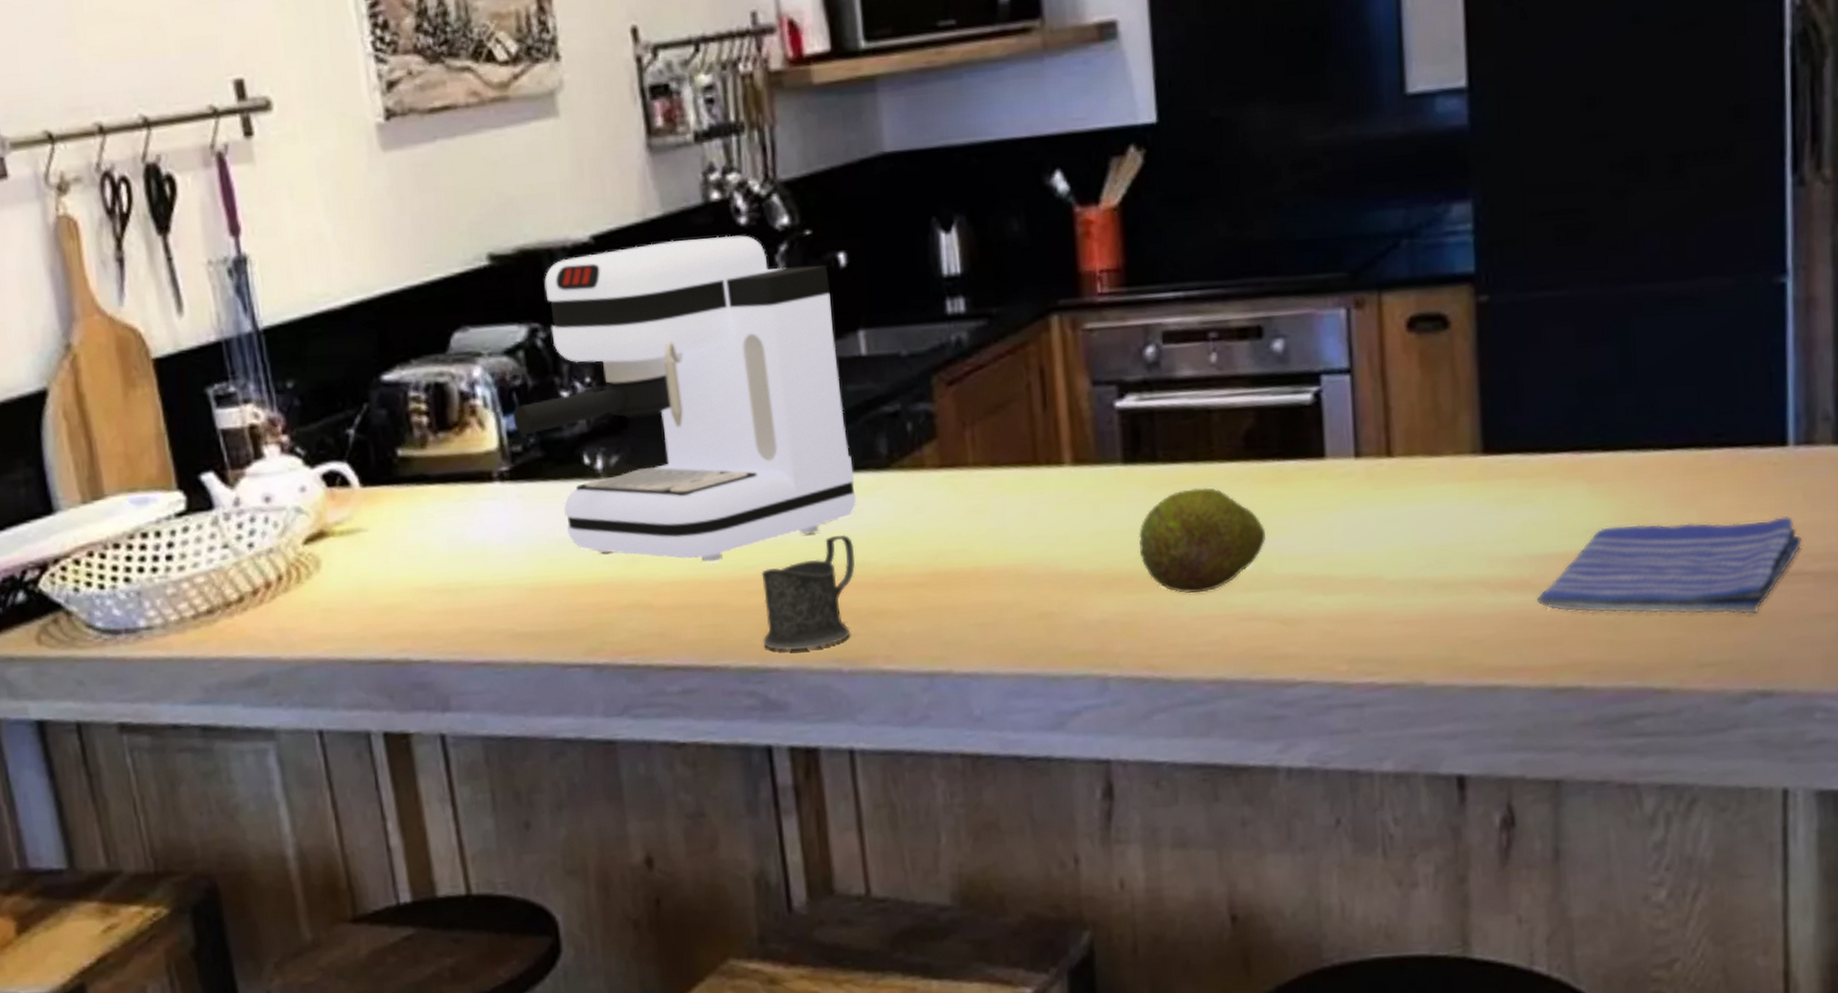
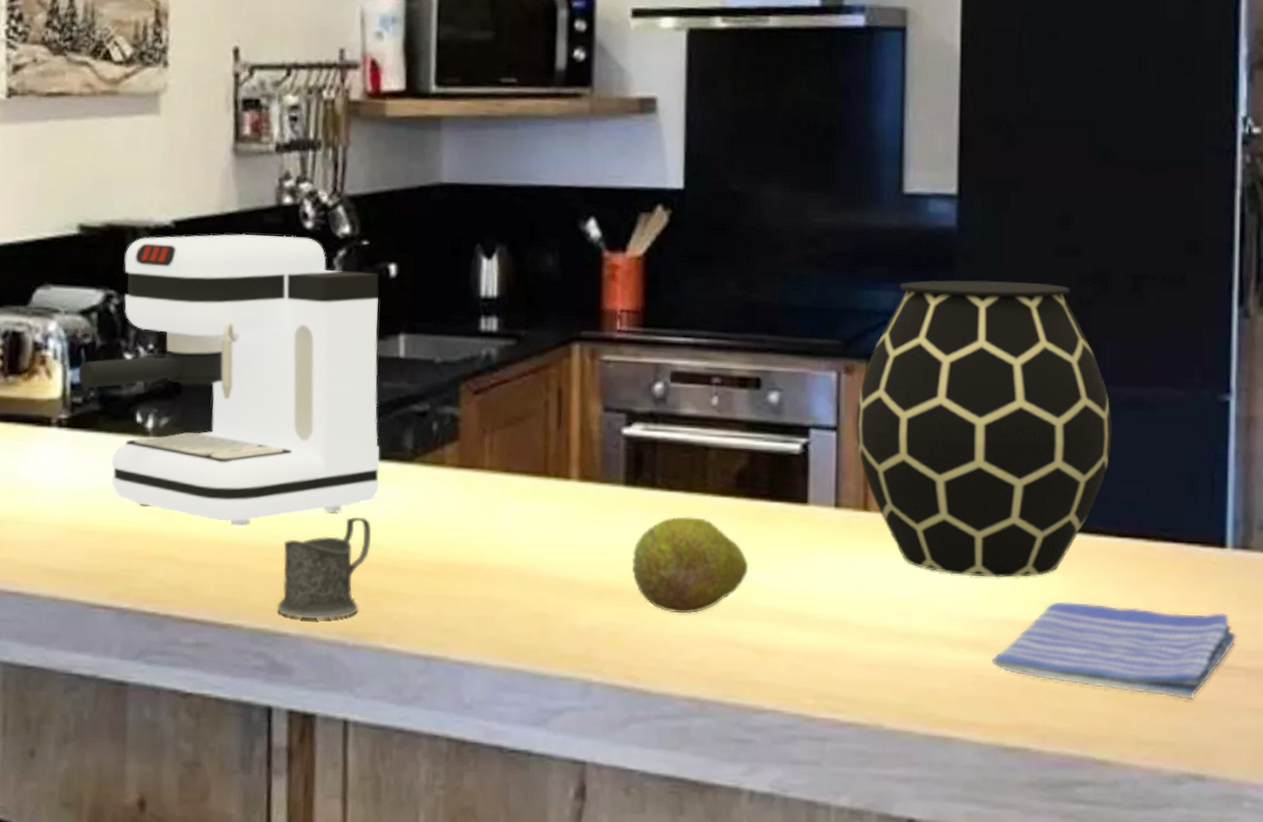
vase: none [1370,176,1656,513] -> present [855,280,1112,578]

